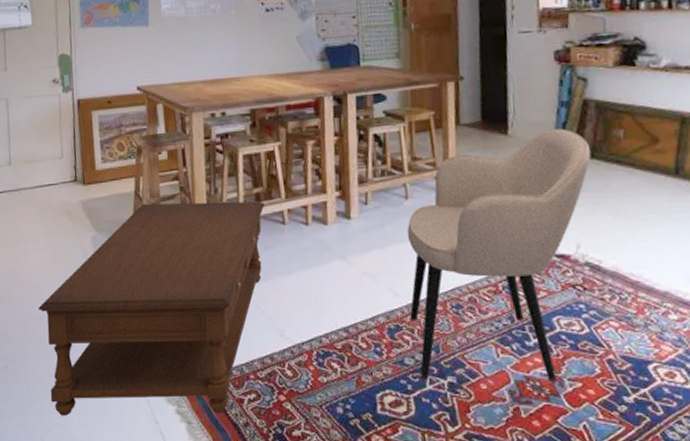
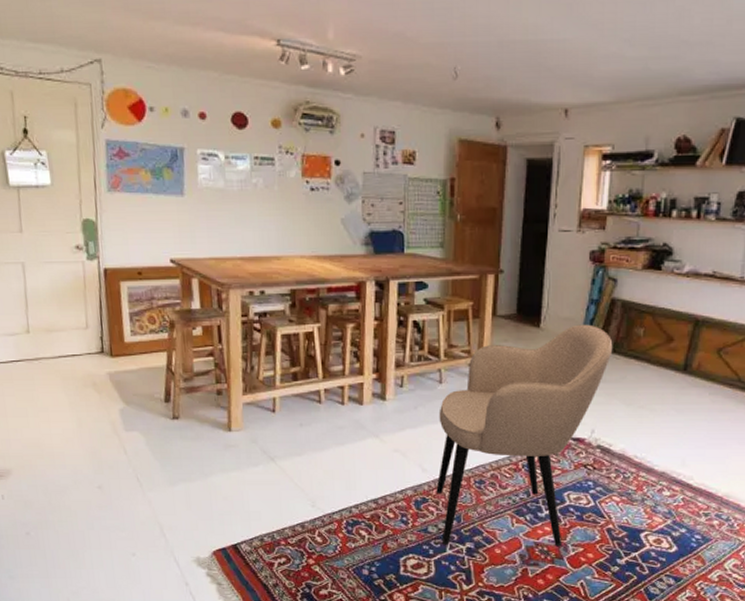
coffee table: present [38,201,265,416] -> none [62,378,302,579]

